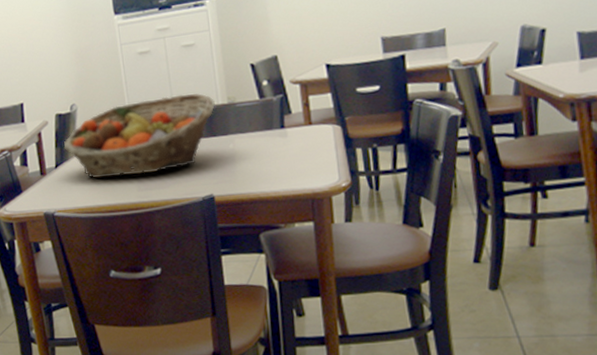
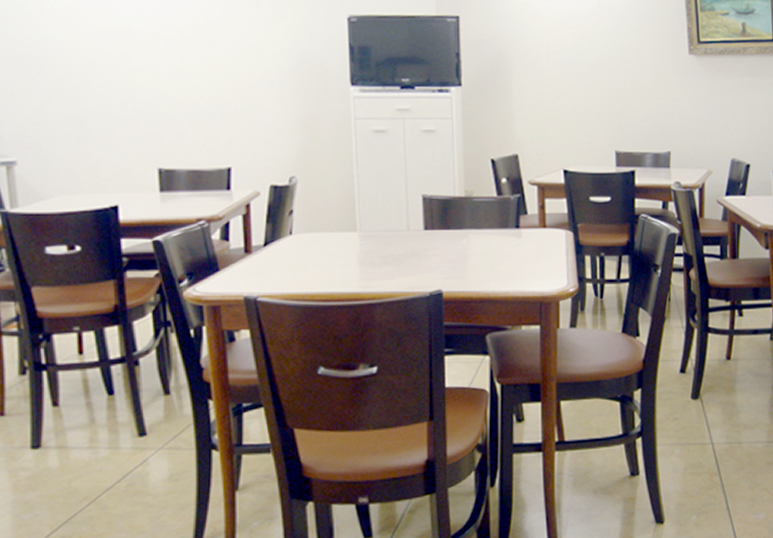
fruit basket: present [64,93,215,179] -> none [276,181,451,263]

